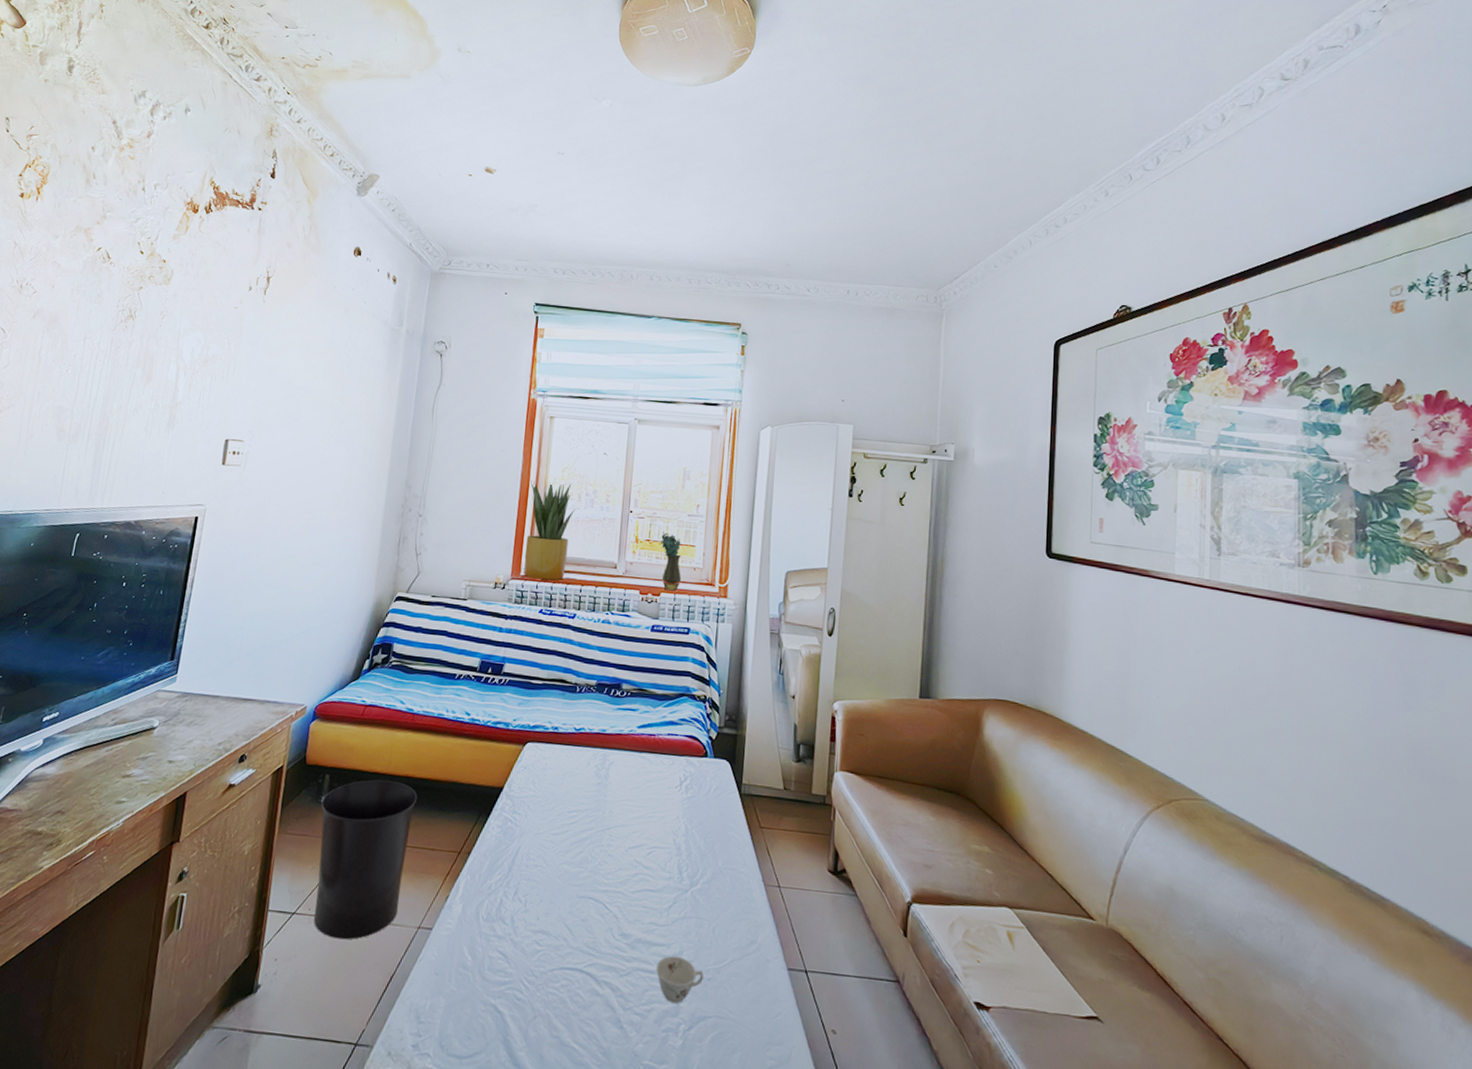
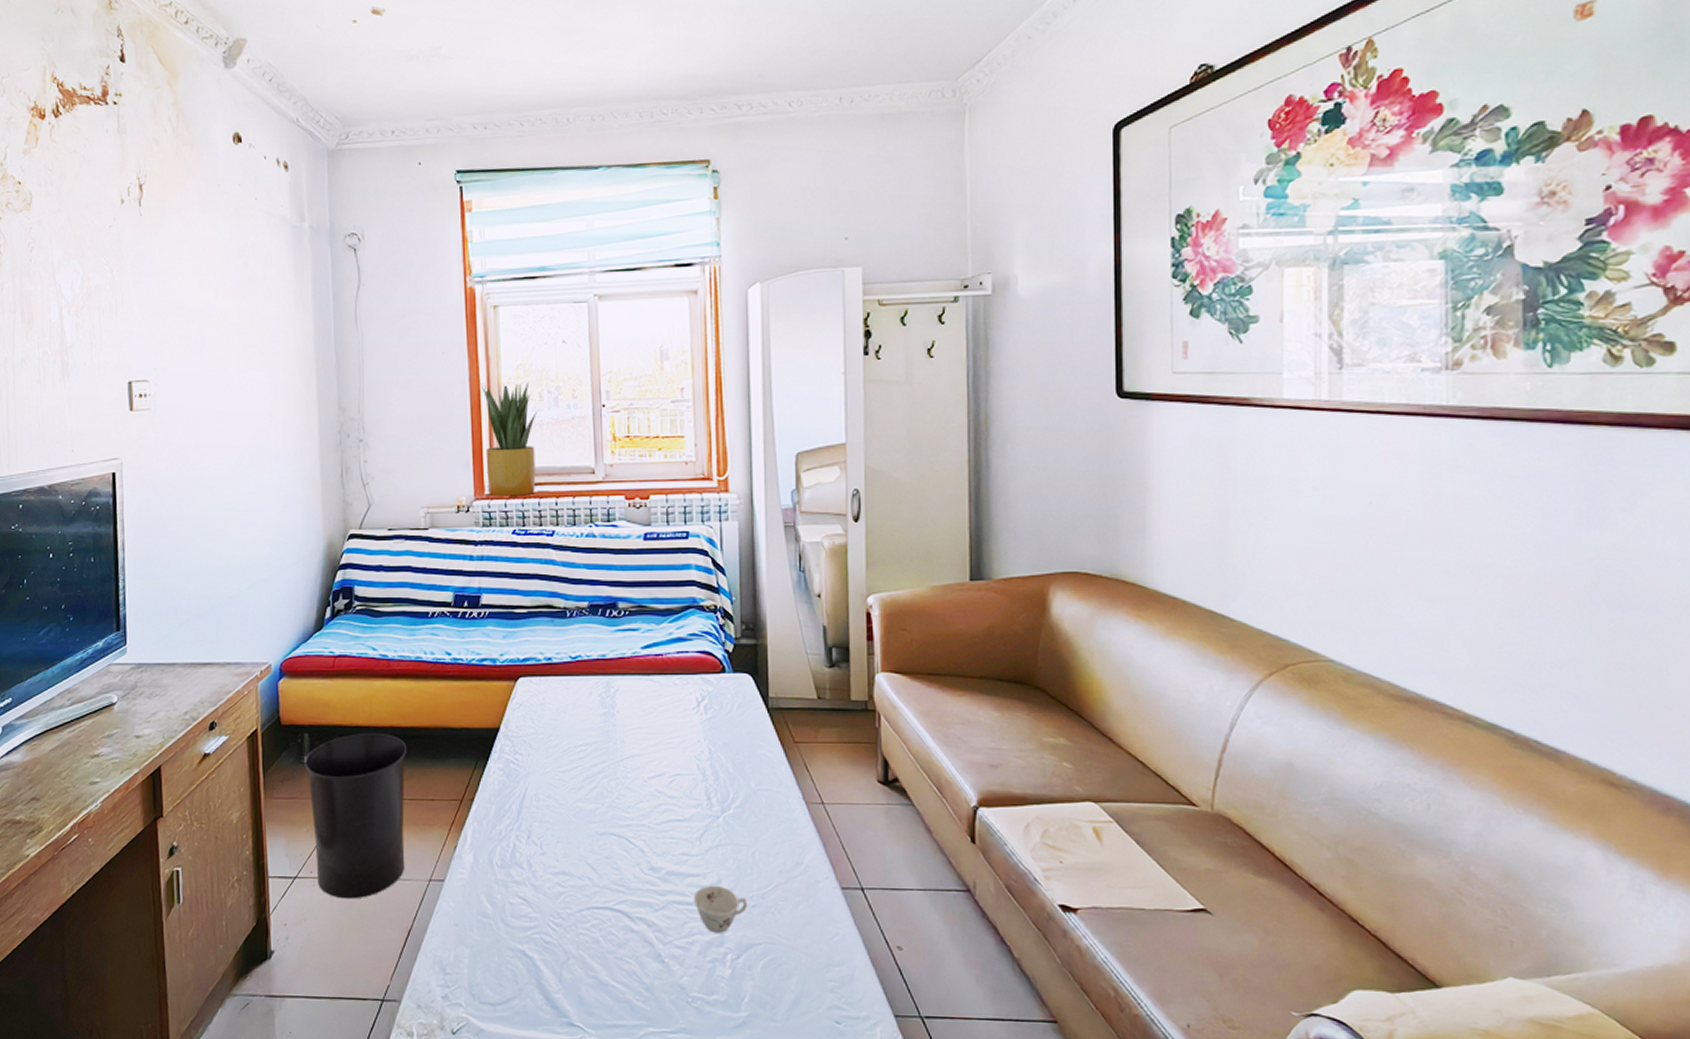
vase: present [661,531,682,591] -> none [643,423,673,492]

